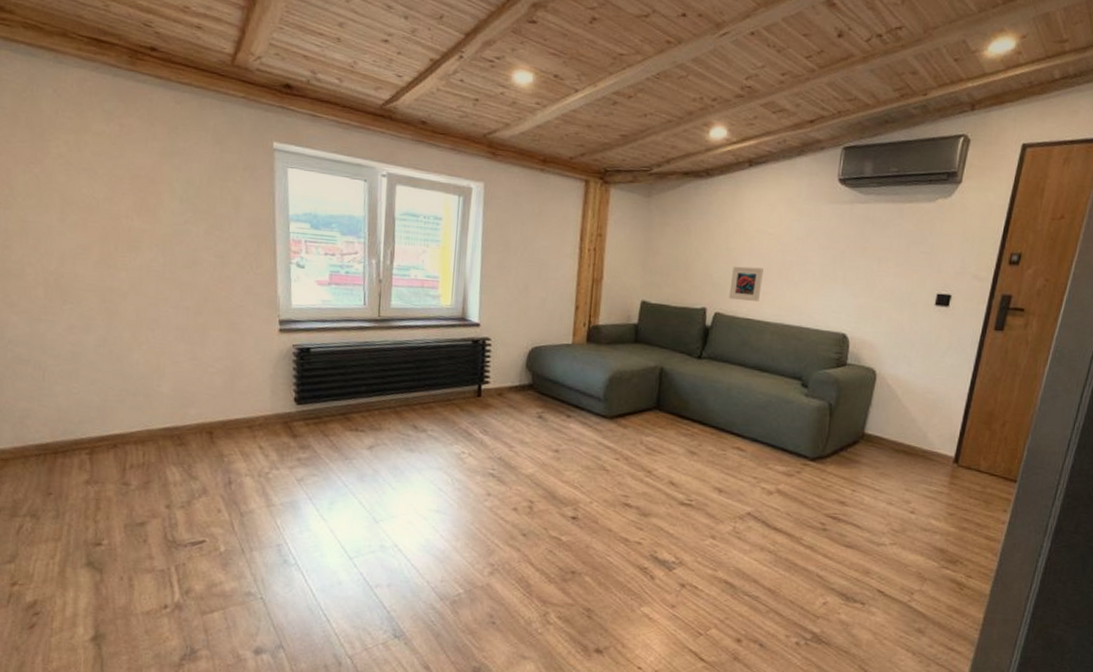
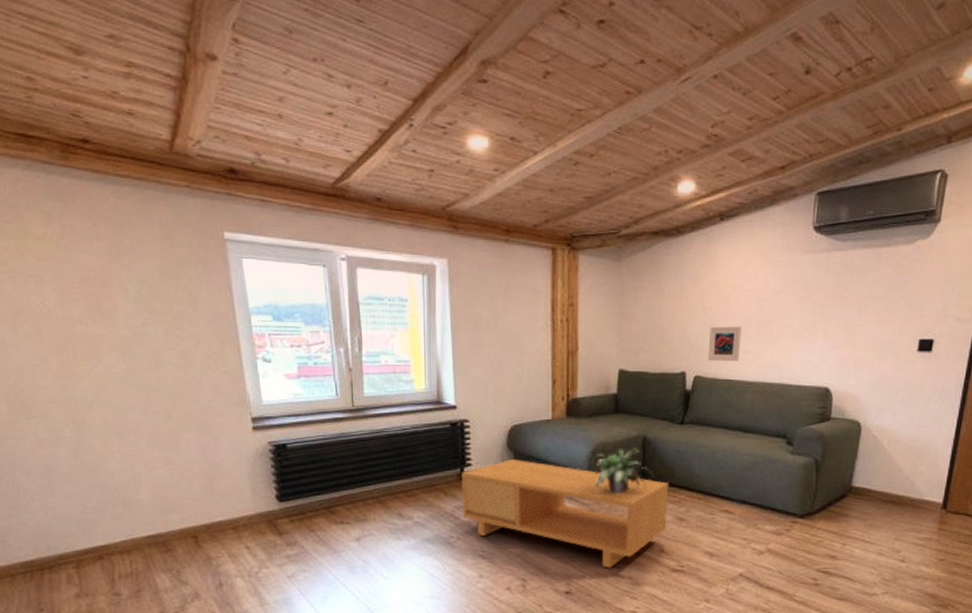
coffee table: none [476,380,683,497] -> present [461,459,669,569]
potted plant: none [607,378,670,423] -> present [591,448,655,494]

